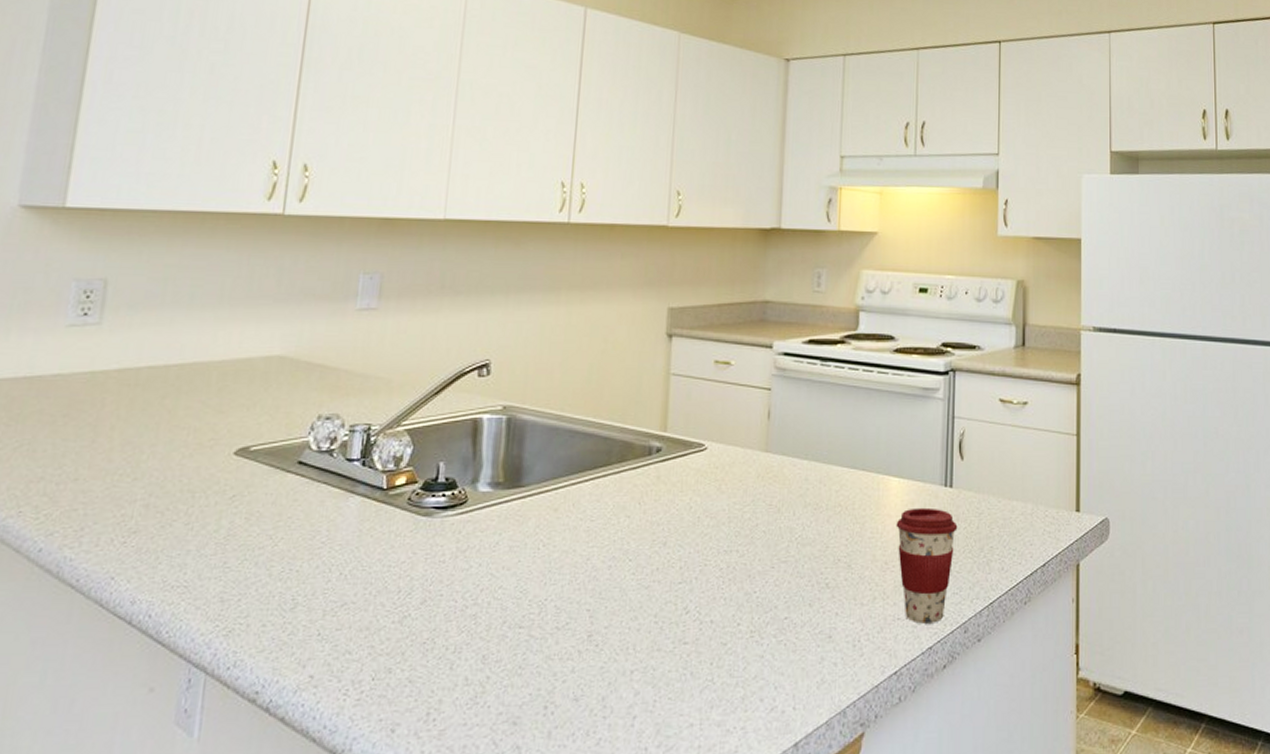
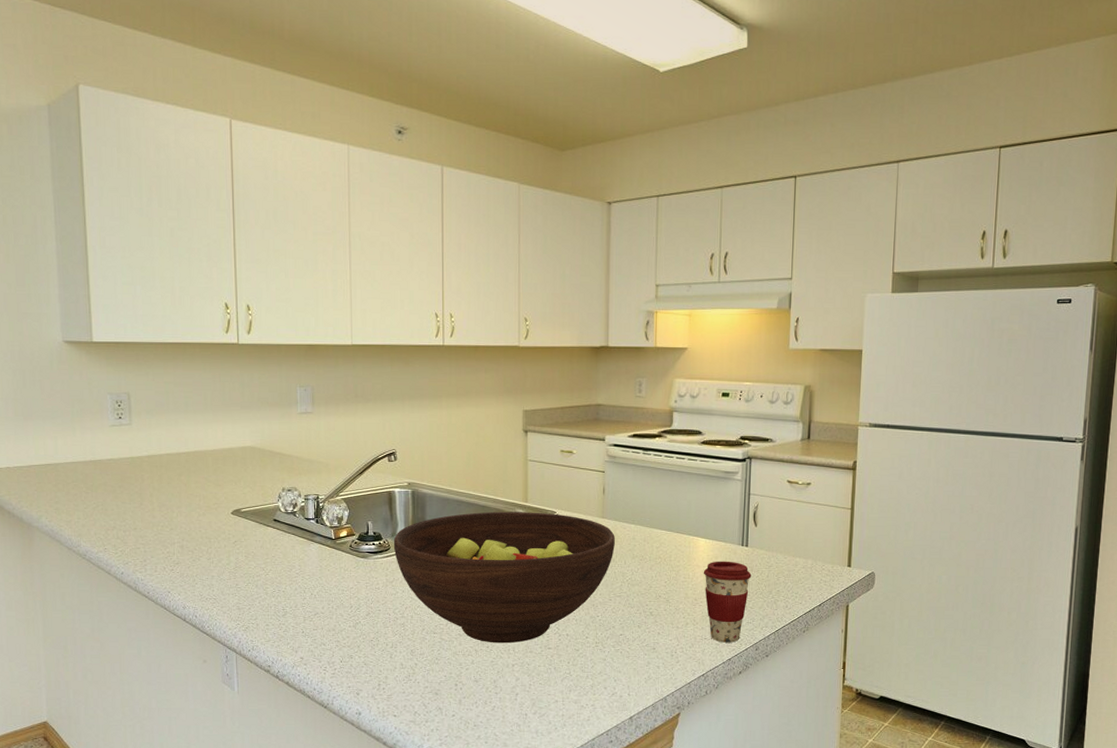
fruit bowl: none [472,445,782,639] -> present [393,511,615,644]

